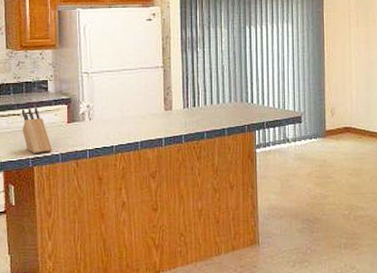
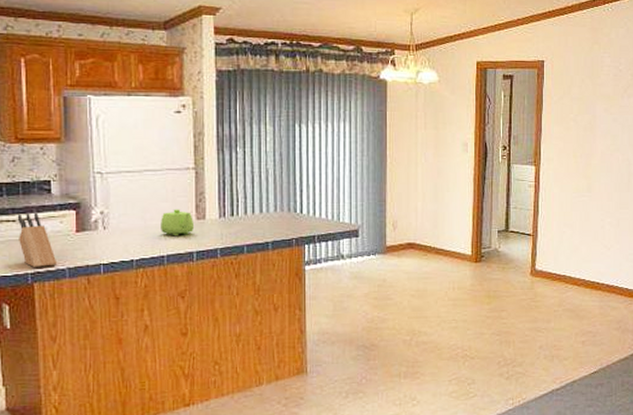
teapot: none [135,102,163,125] -> present [161,209,195,237]

